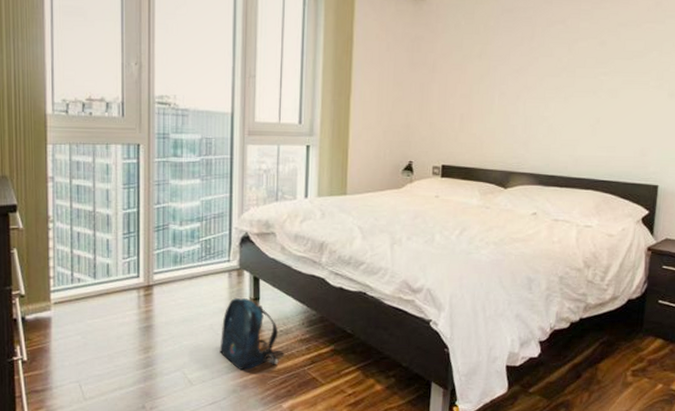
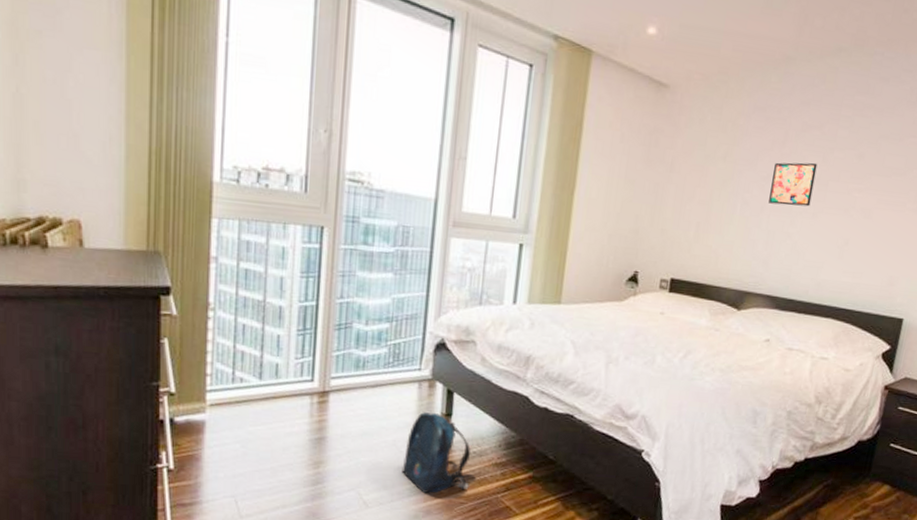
wall art: none [523,53,564,93] -> present [768,162,818,207]

